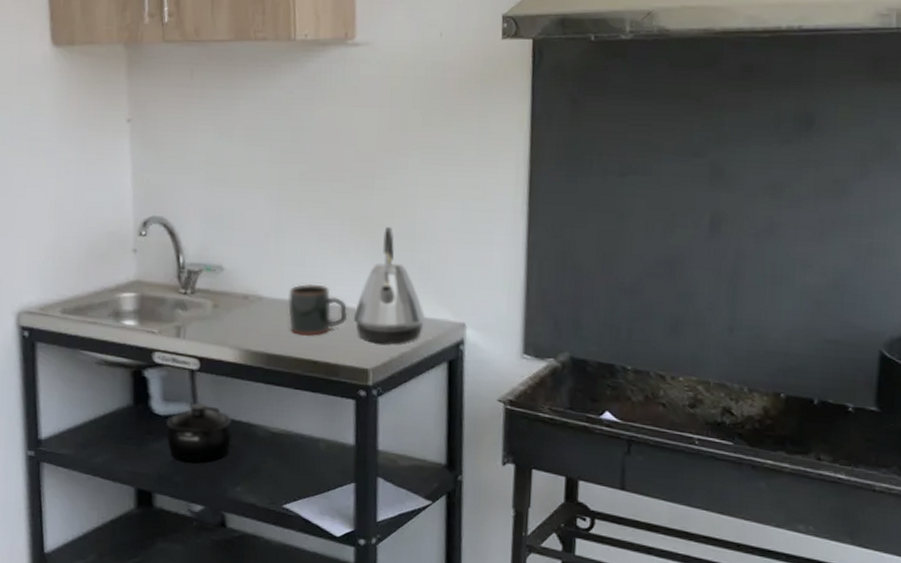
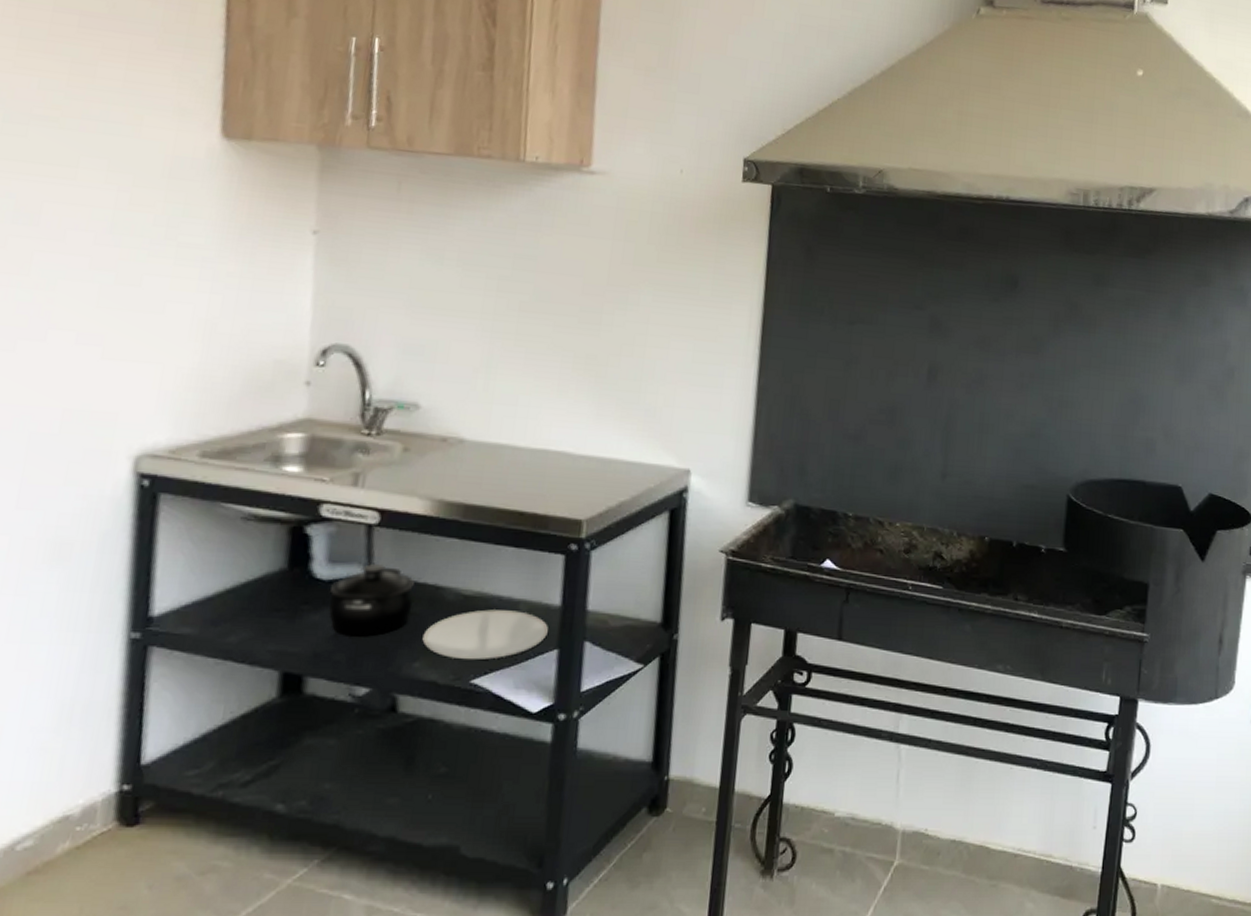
plate: none [241,445,346,489] -> present [422,609,549,661]
mug: present [288,283,348,336] -> none [493,425,563,484]
kettle: present [353,226,426,345] -> none [568,365,649,493]

